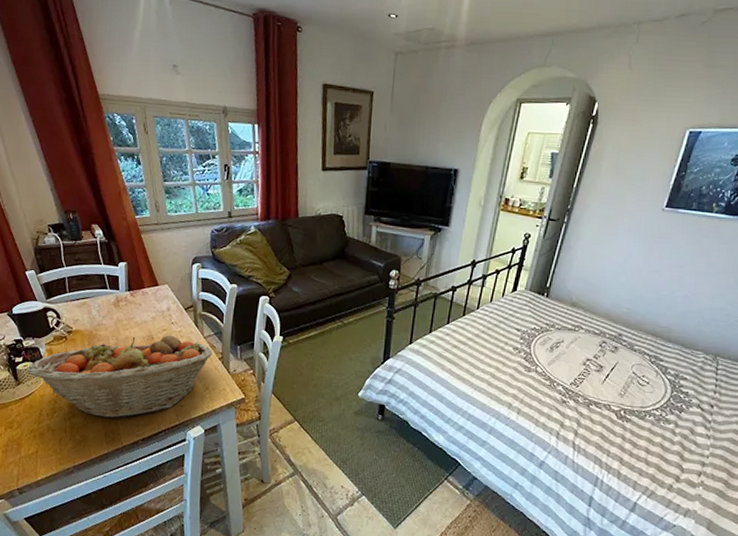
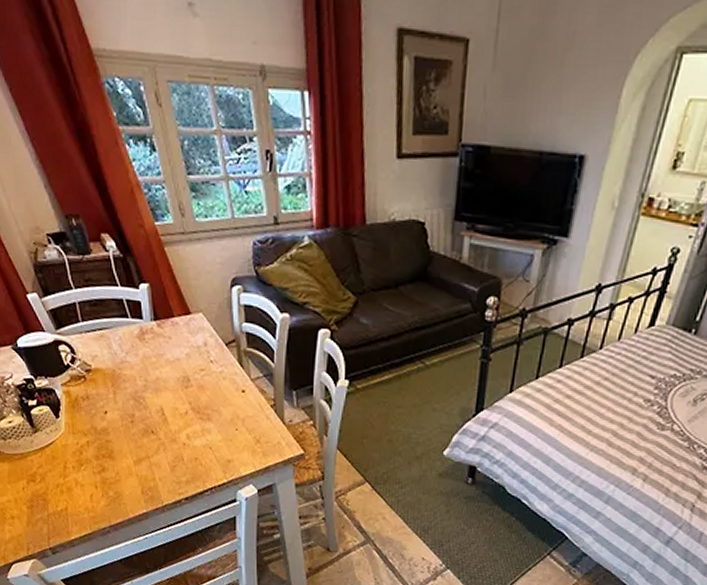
fruit basket: present [26,334,213,419] -> none [43,375,263,474]

